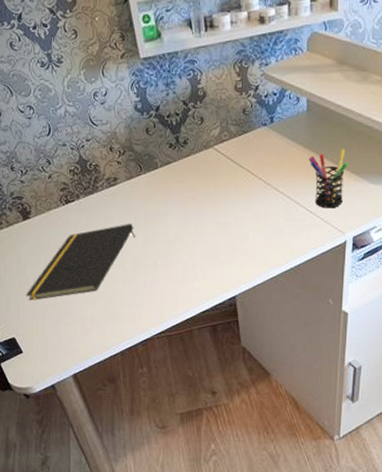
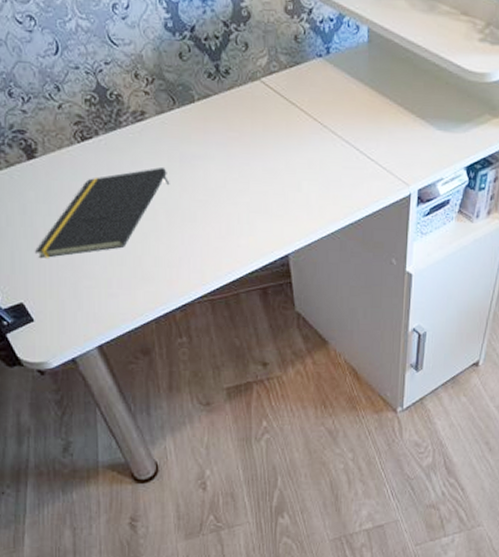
pen holder: present [308,149,348,209] -> none [370,89,413,157]

